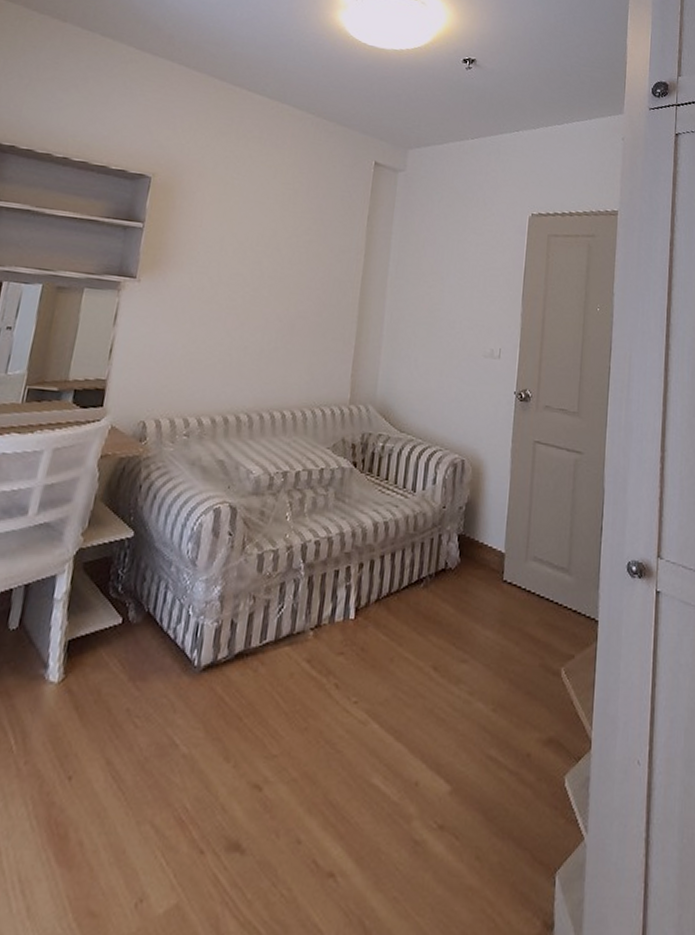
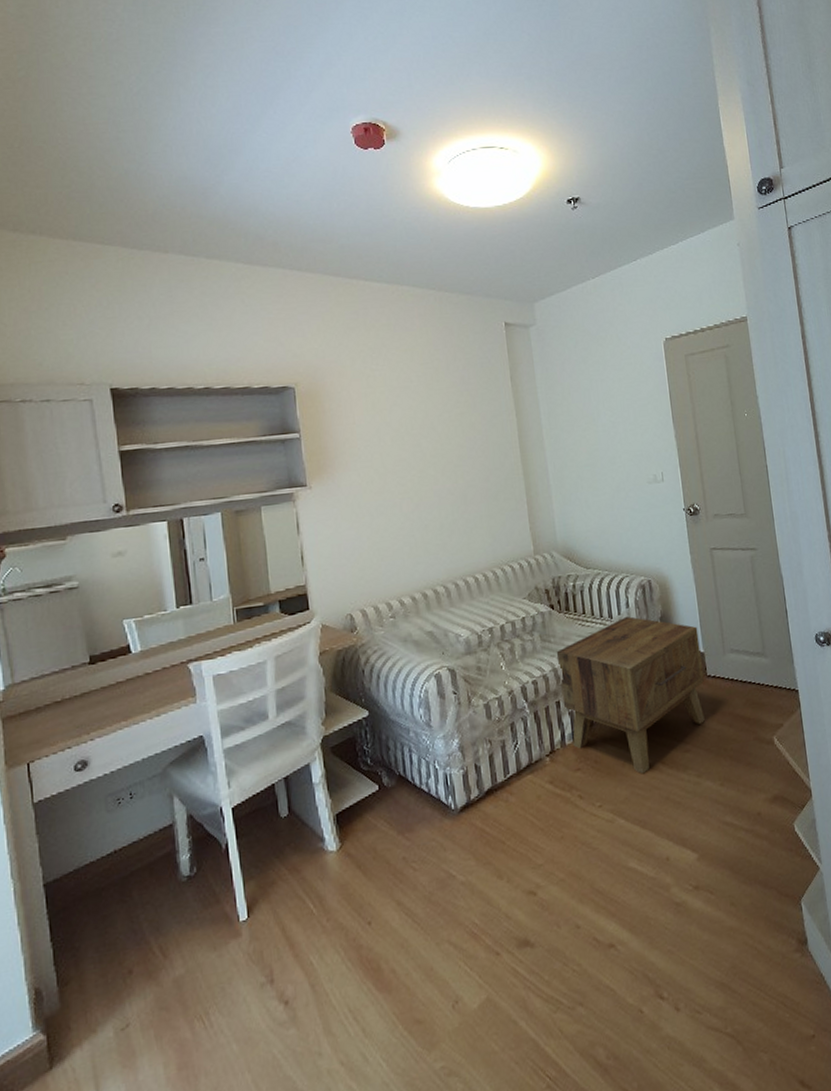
side table: none [341,494,503,676] -> present [556,616,705,774]

